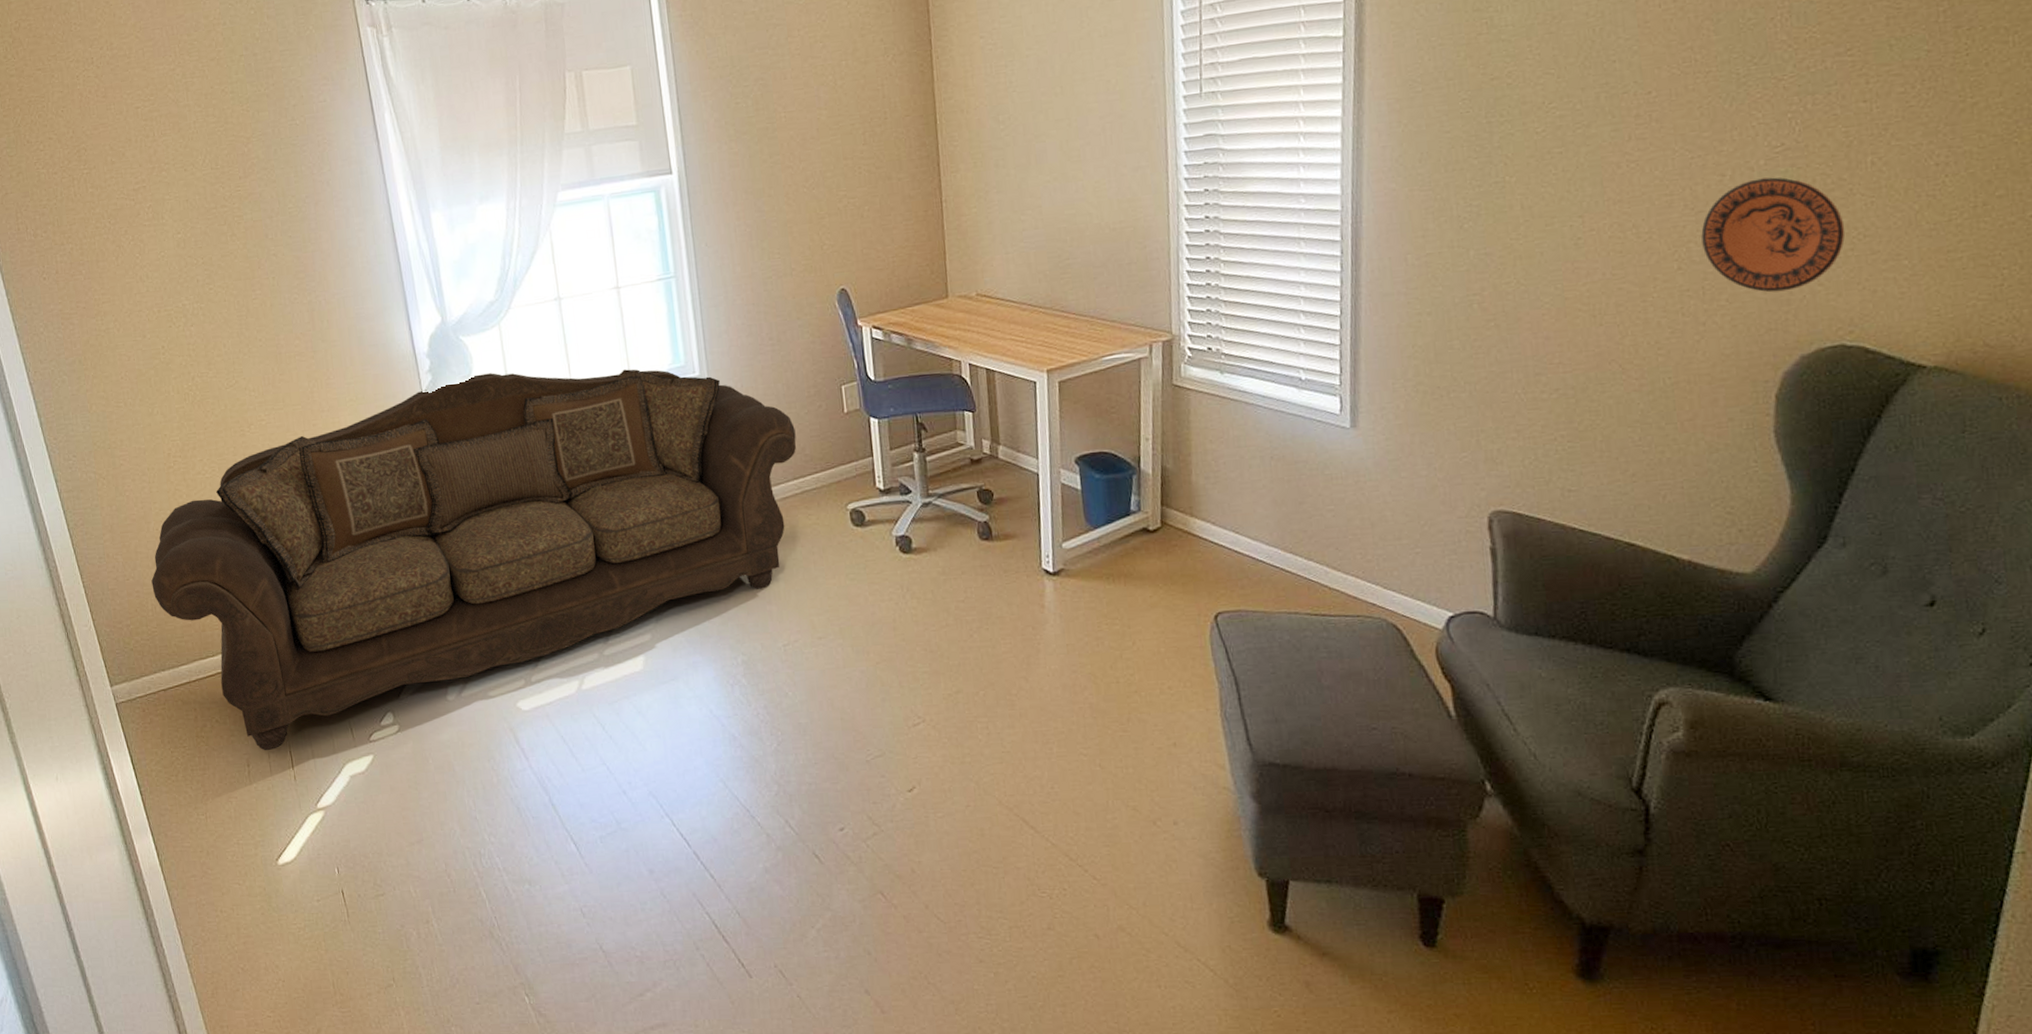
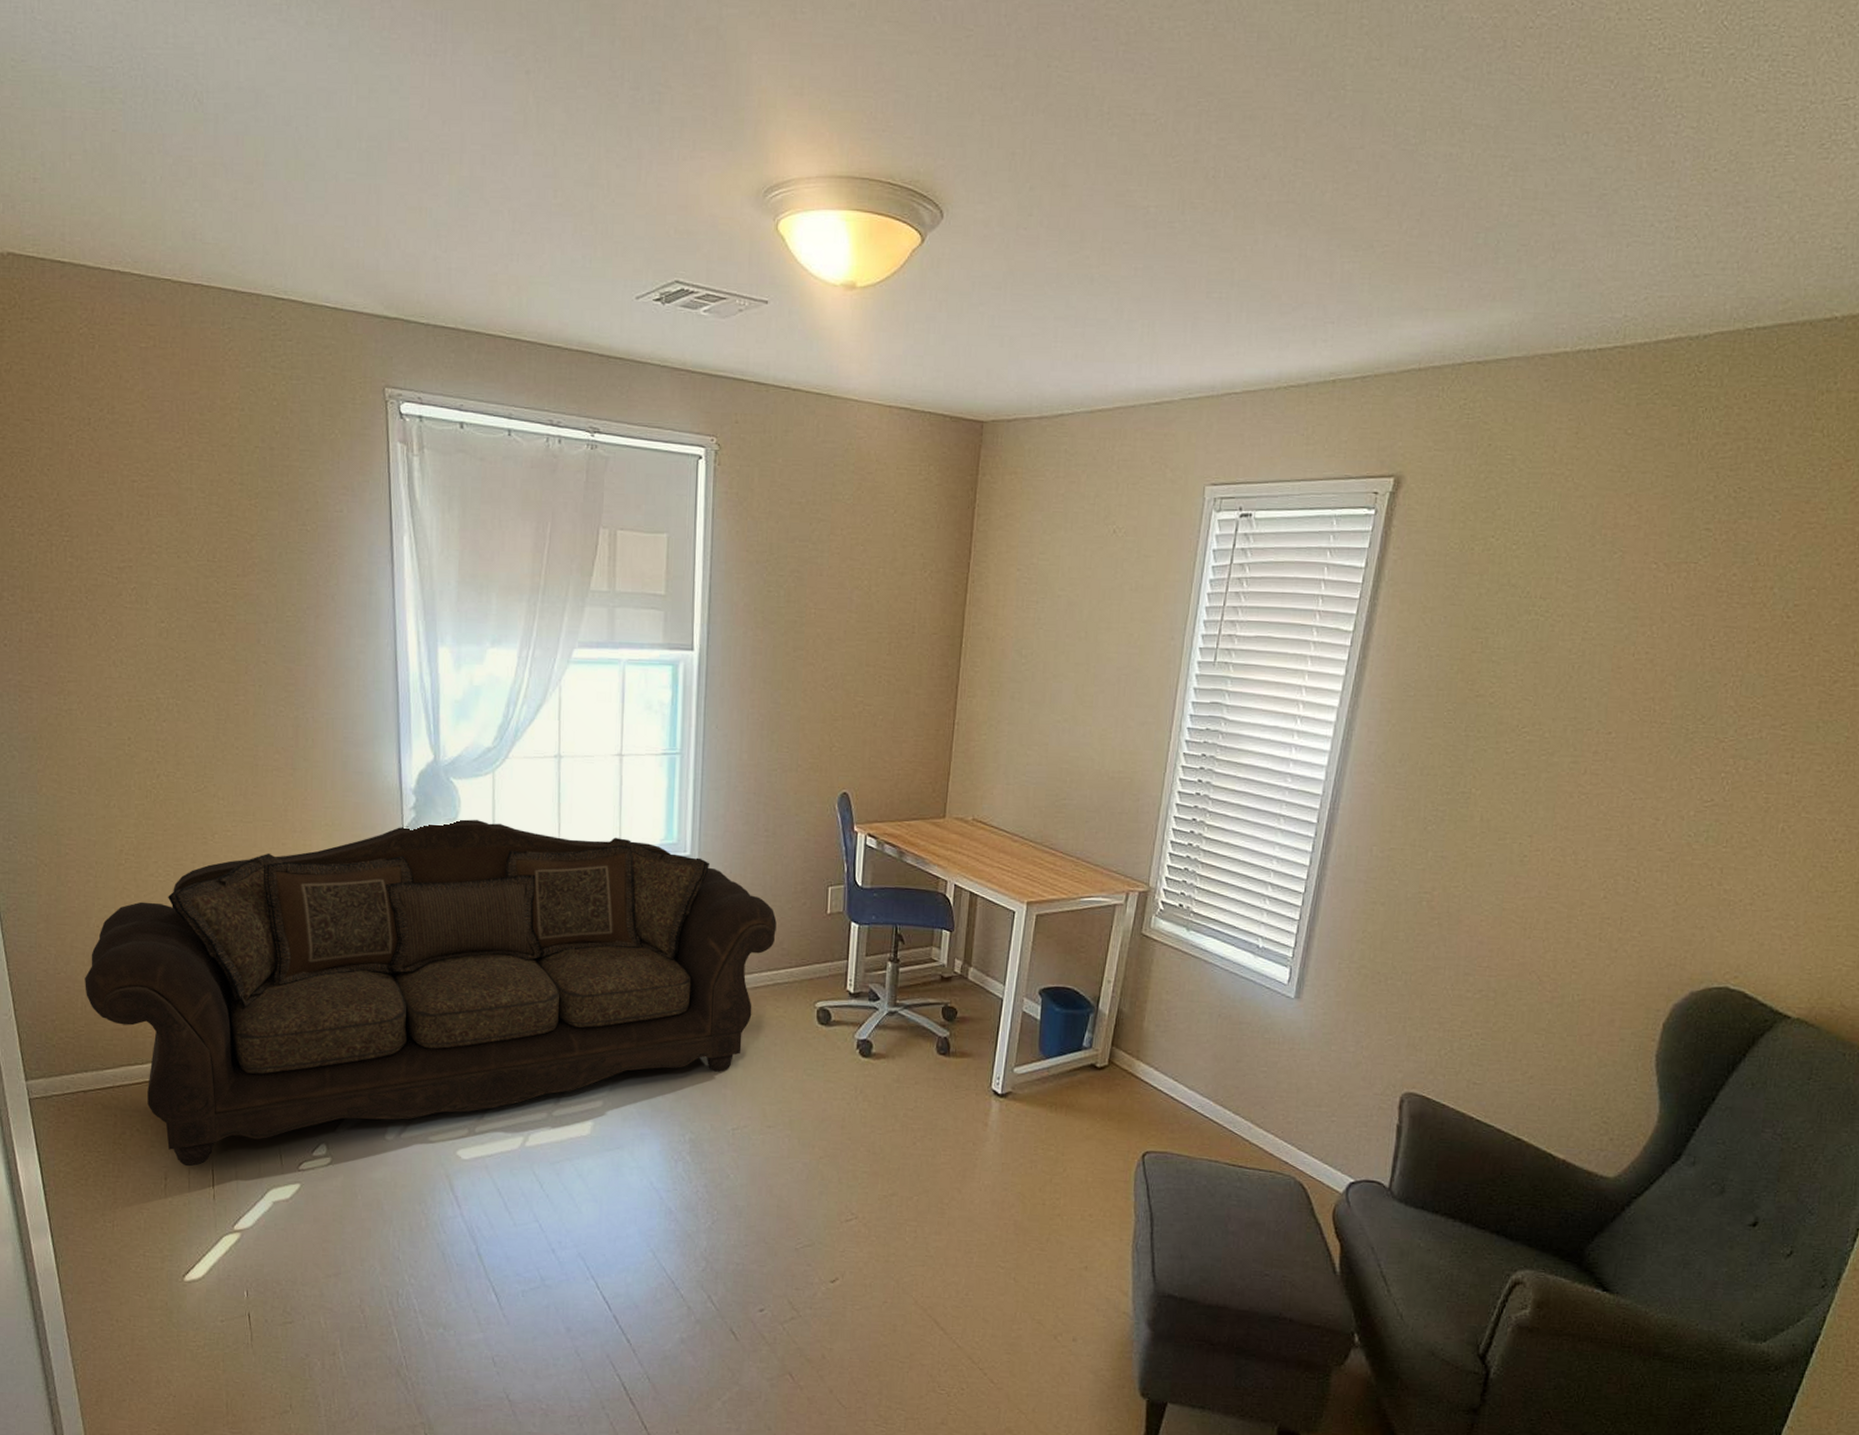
decorative plate: present [1701,177,1845,293] -> none [1628,827,1749,933]

